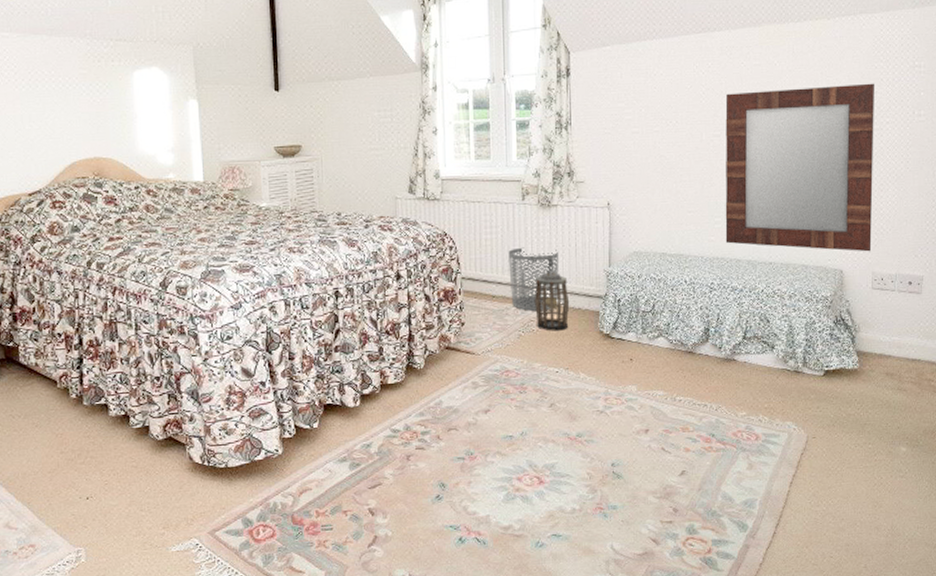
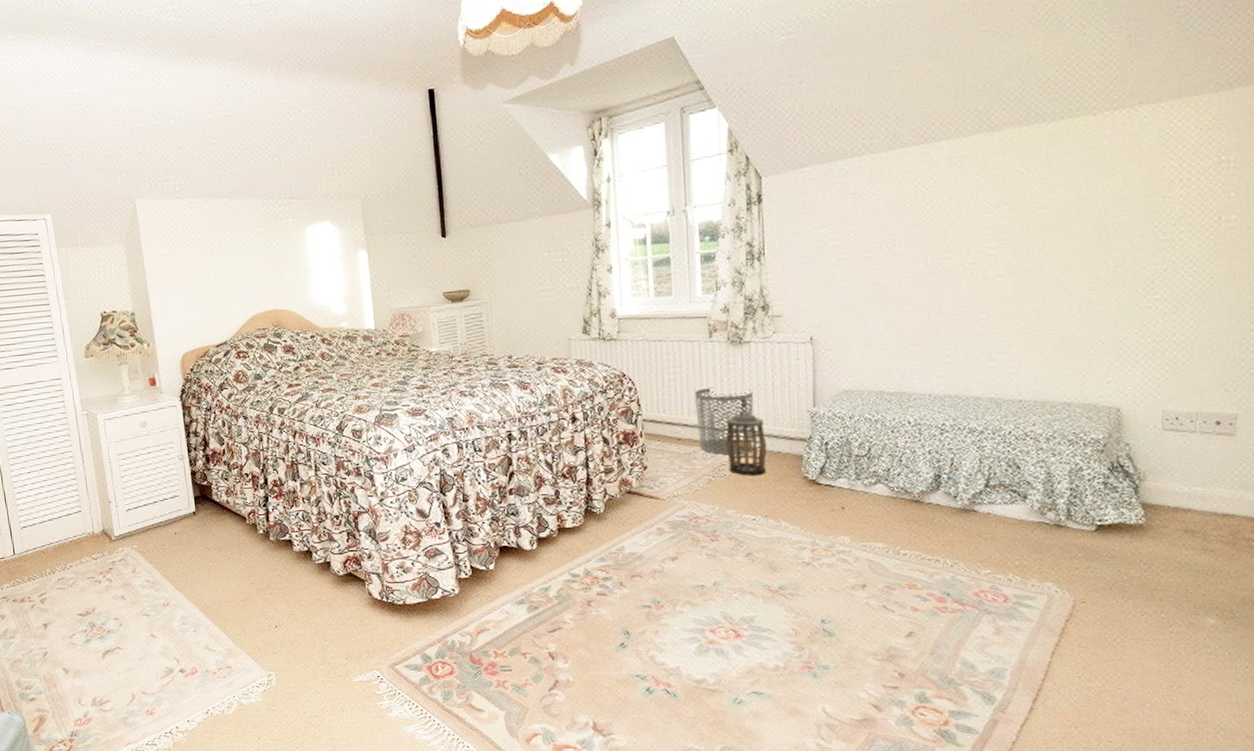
home mirror: present [725,83,874,252] -> none [956,185,1162,387]

